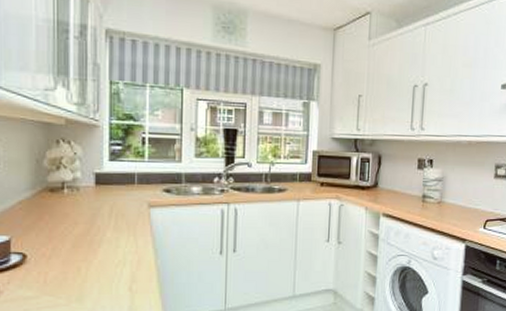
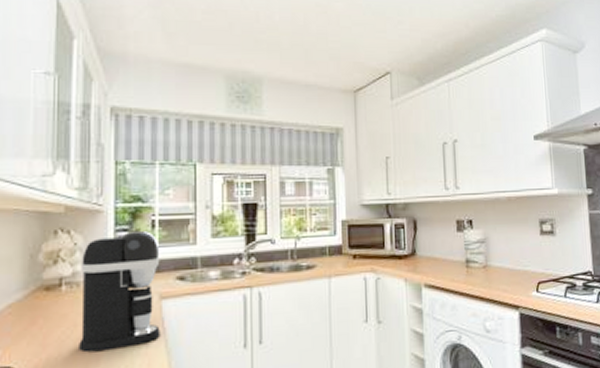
coffee maker: none [78,145,149,247] -> present [77,230,160,353]

